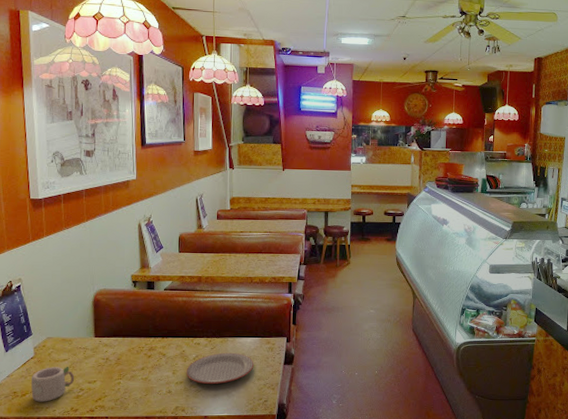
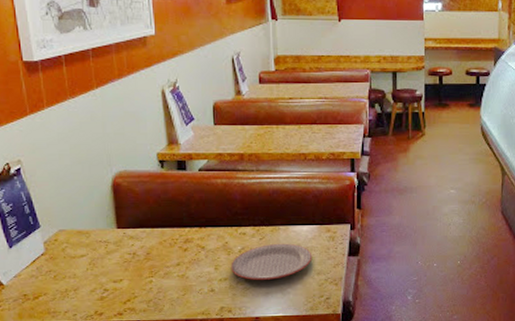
mug: present [30,366,75,402] -> none [44,263,97,305]

